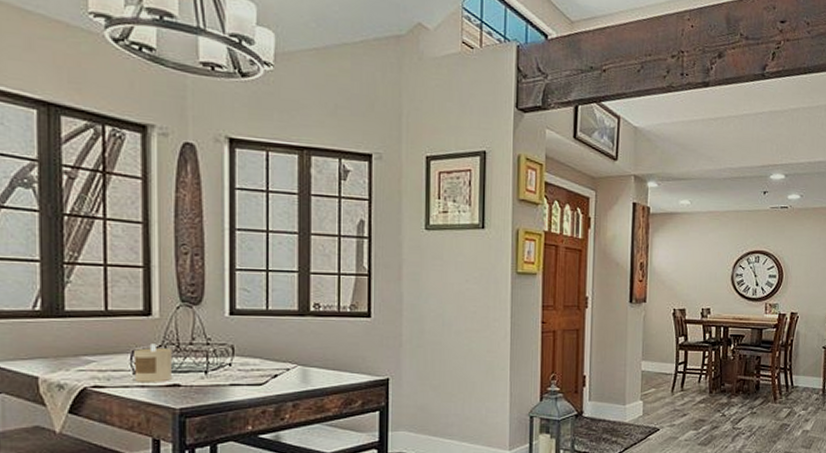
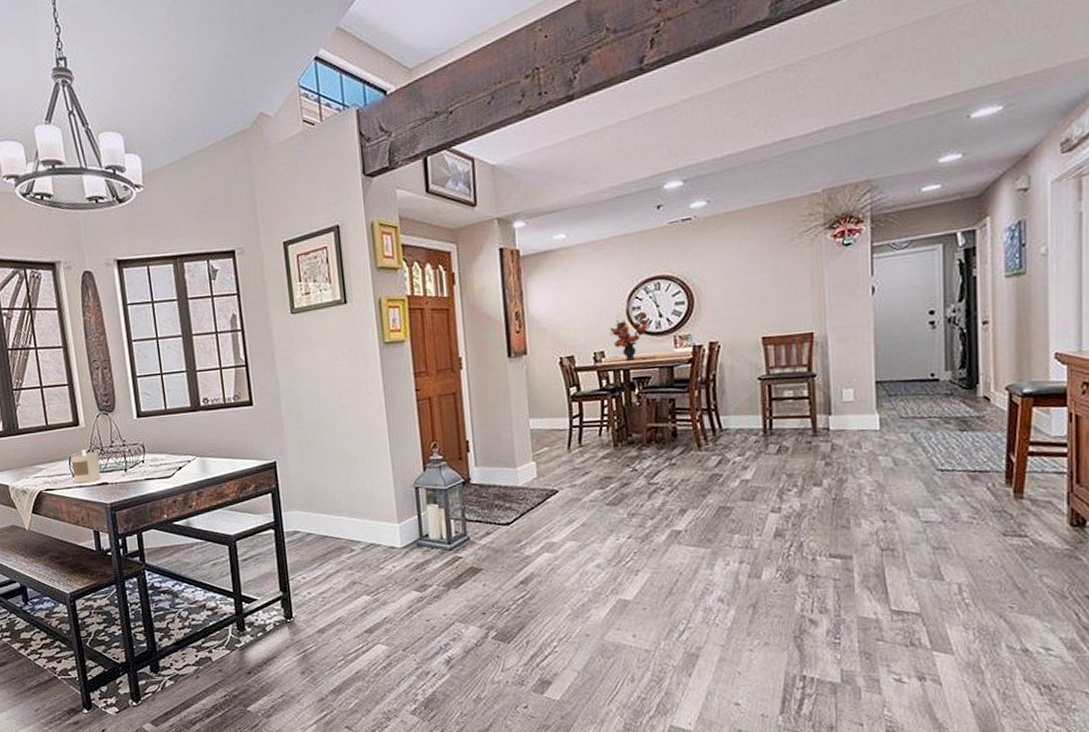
bouquet: none [716,278,747,321] -> present [609,311,648,362]

